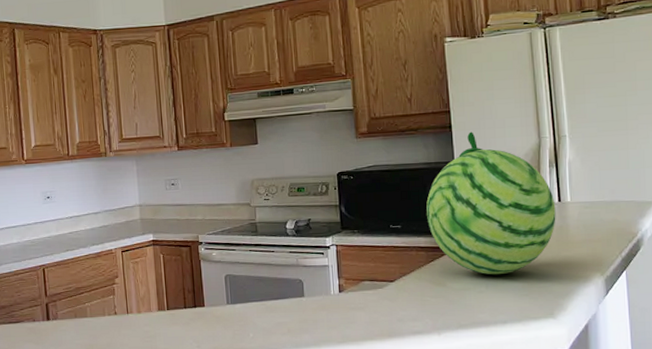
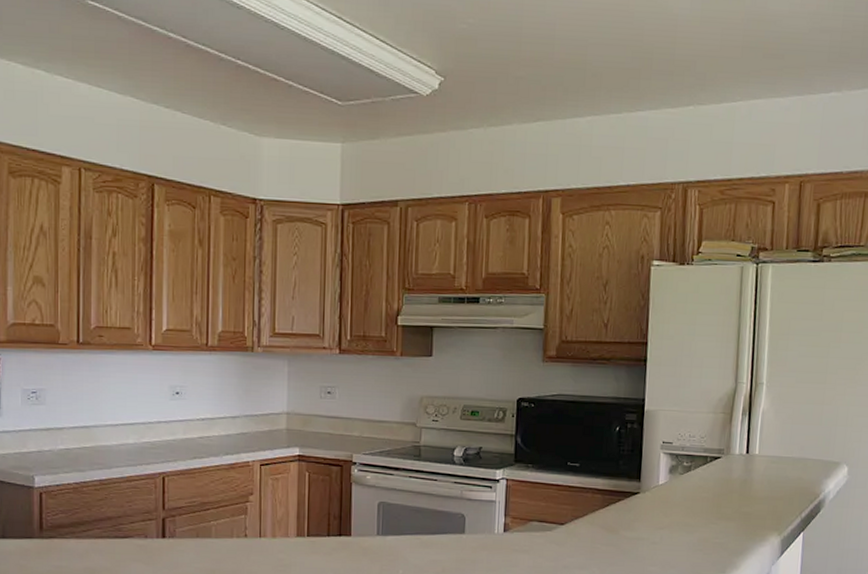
fruit: present [426,131,556,275] -> none [608,368,743,526]

